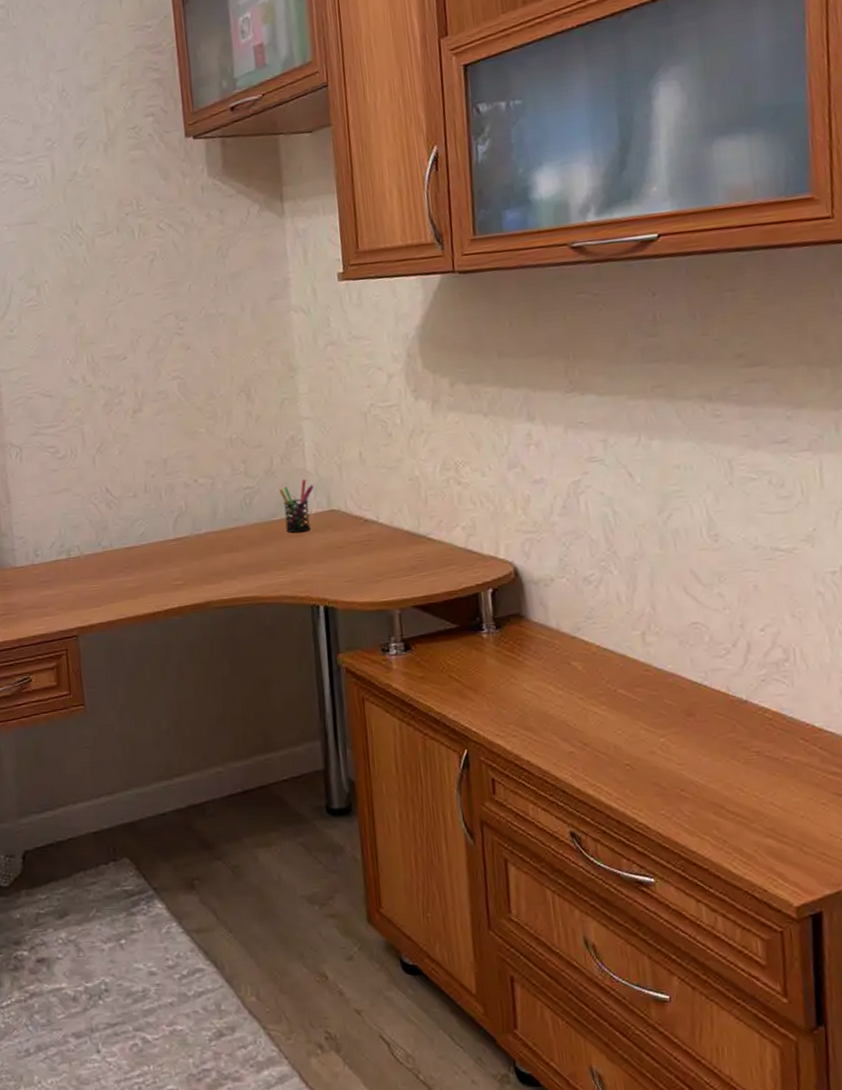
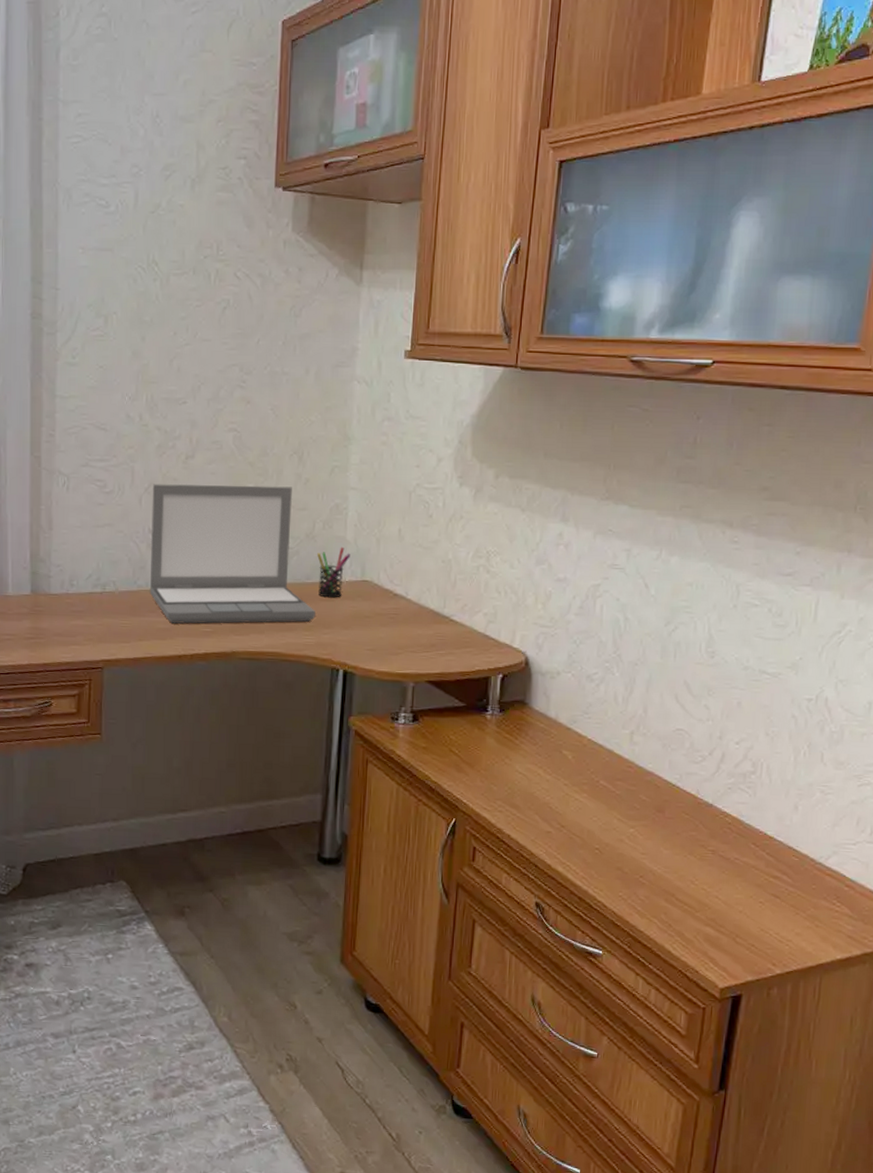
laptop: none [104,425,287,581] -> present [149,484,315,624]

